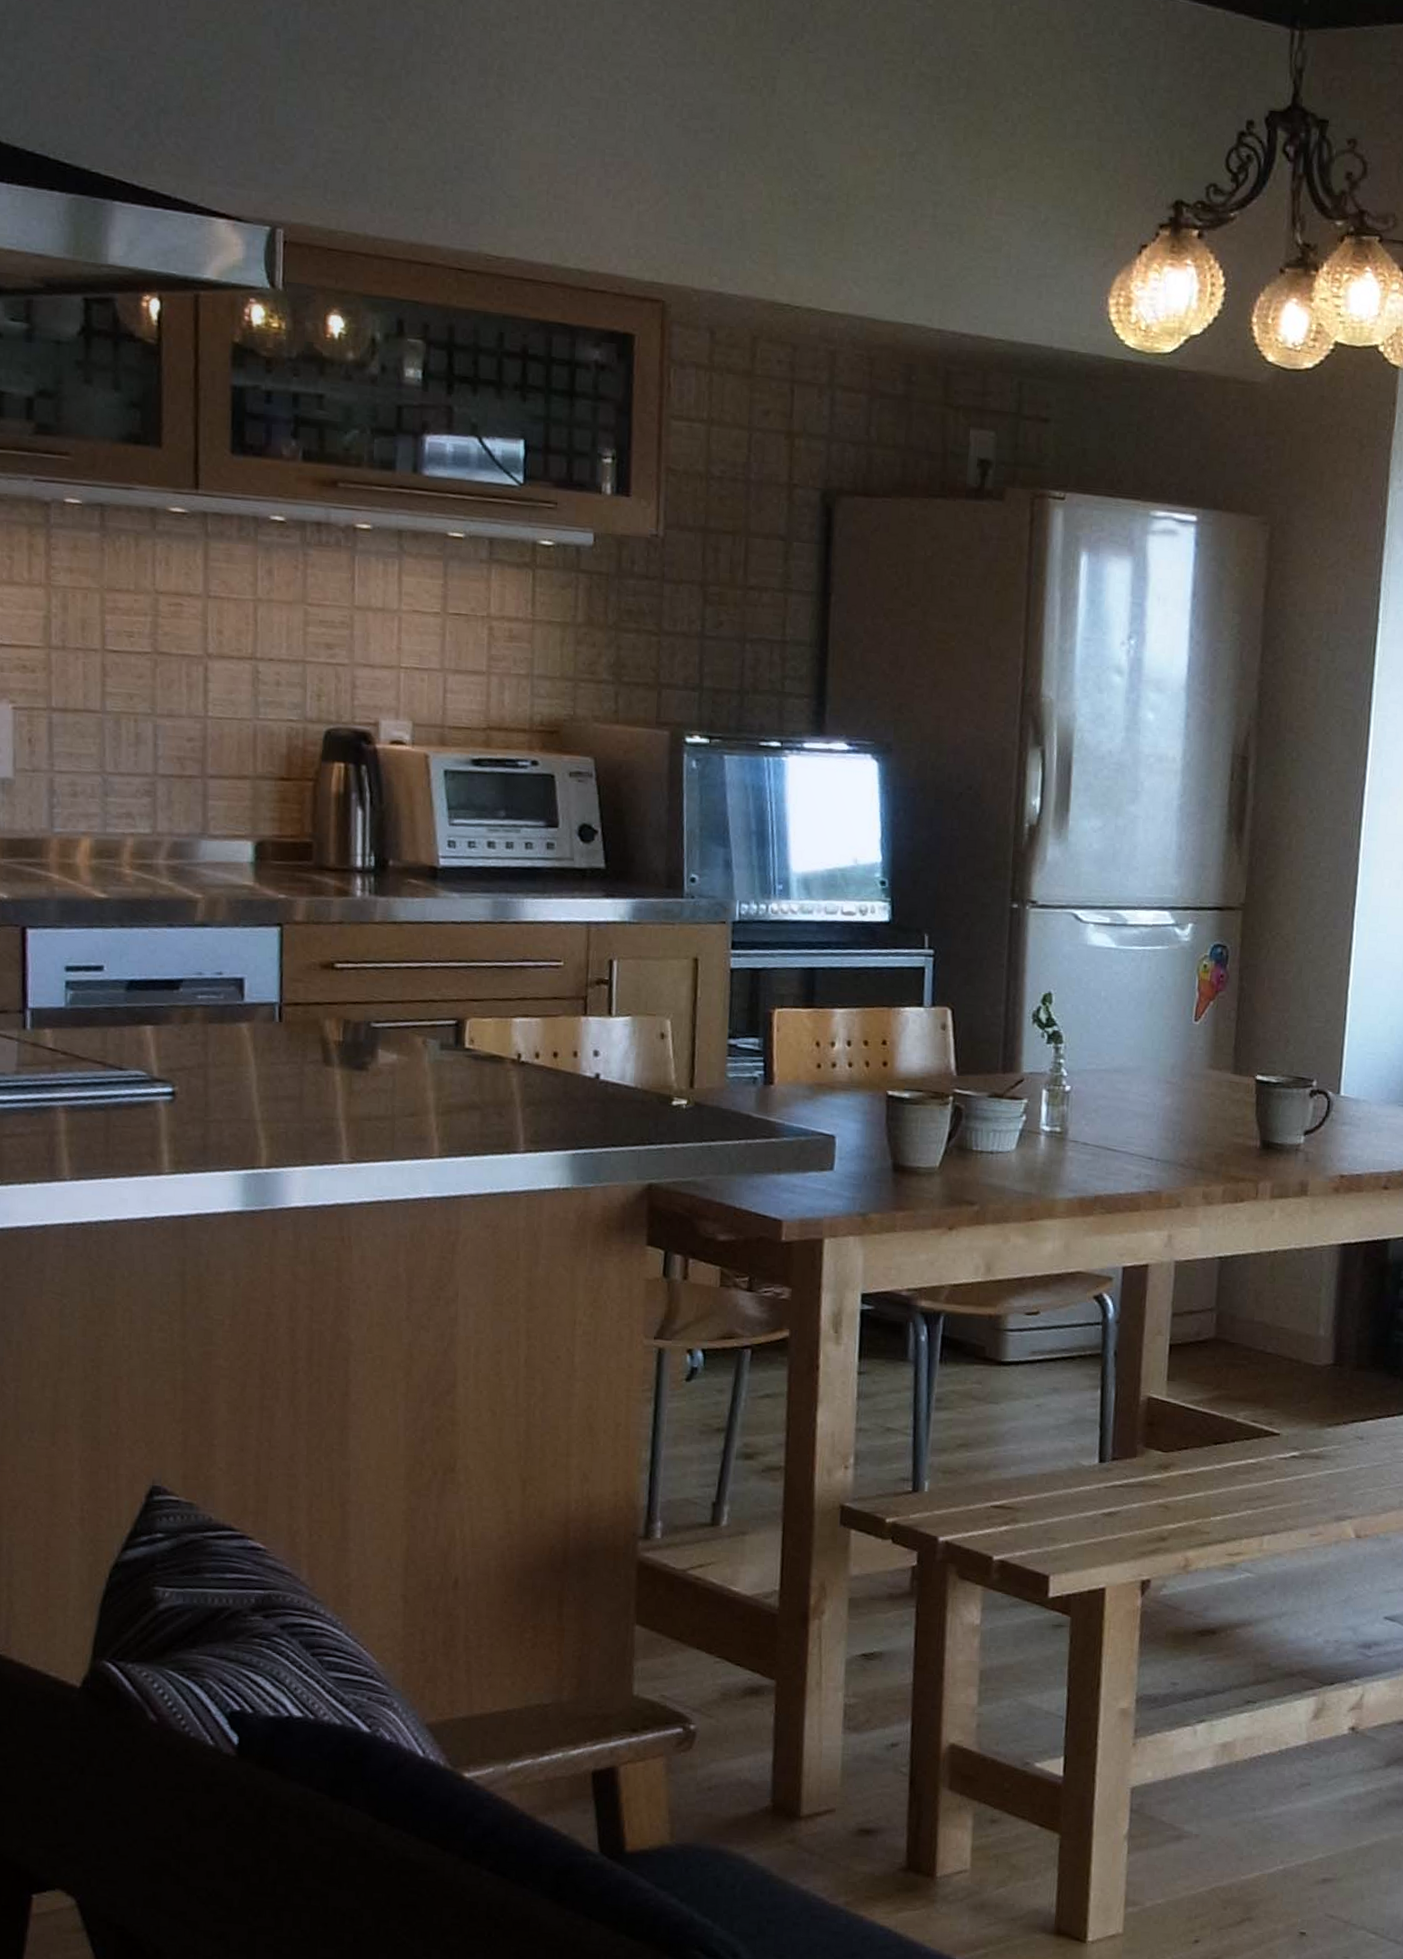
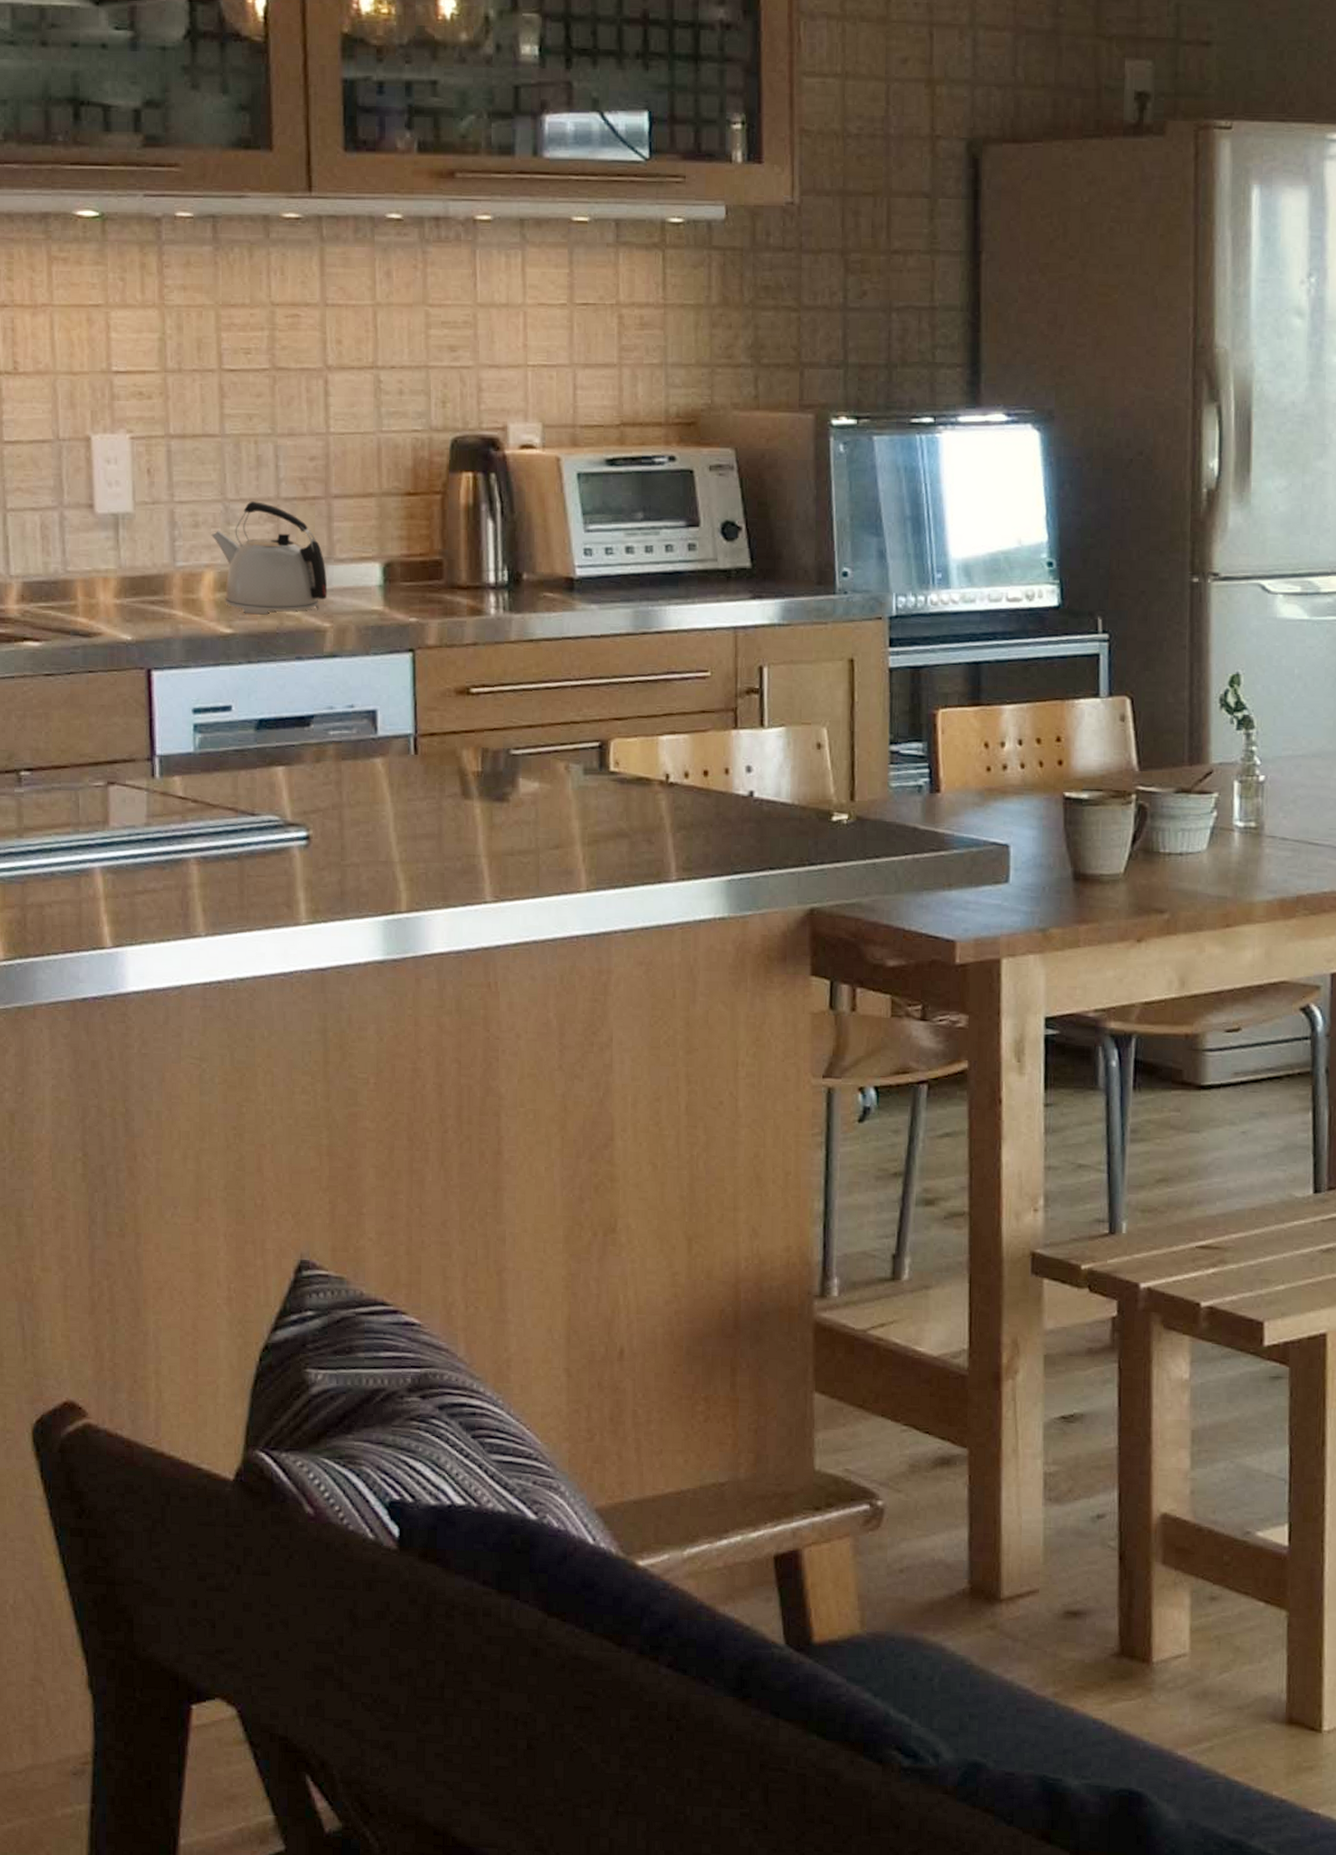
kettle: none [89,775,201,883] -> present [211,501,328,615]

